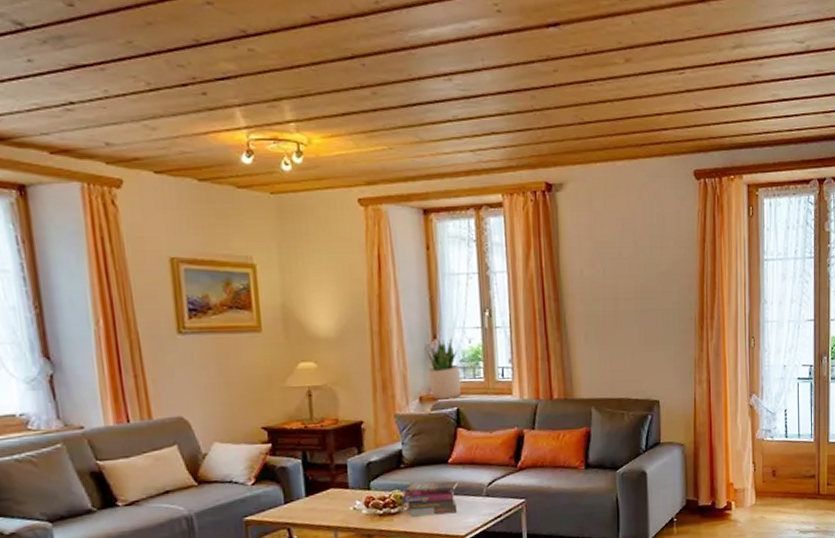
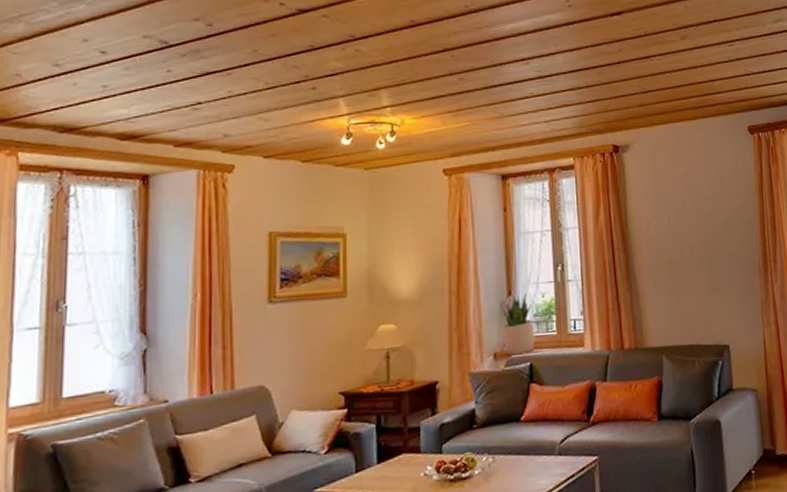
books: present [401,481,459,517] -> none [473,440,531,481]

